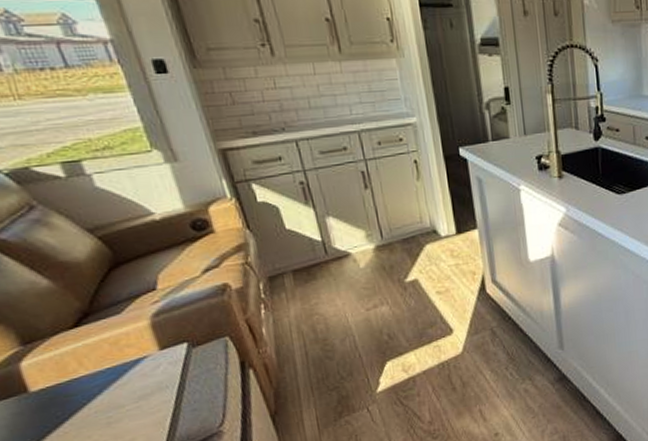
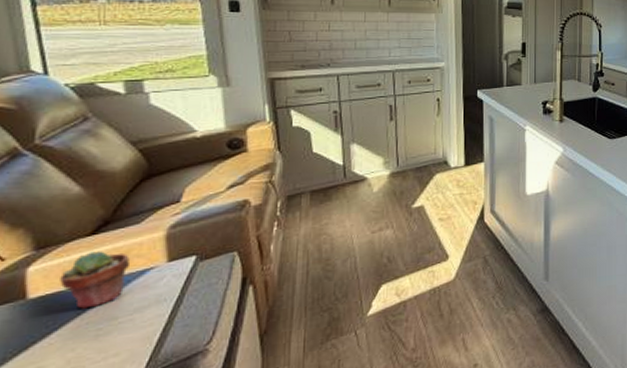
potted succulent: none [55,343,123,400] -> present [60,251,131,309]

